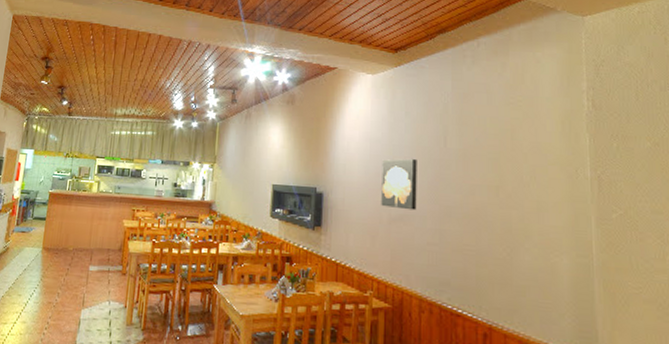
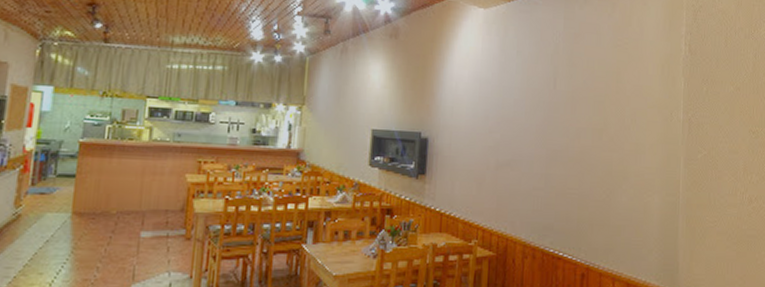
wall art: present [381,158,417,211] -> none [489,100,527,155]

